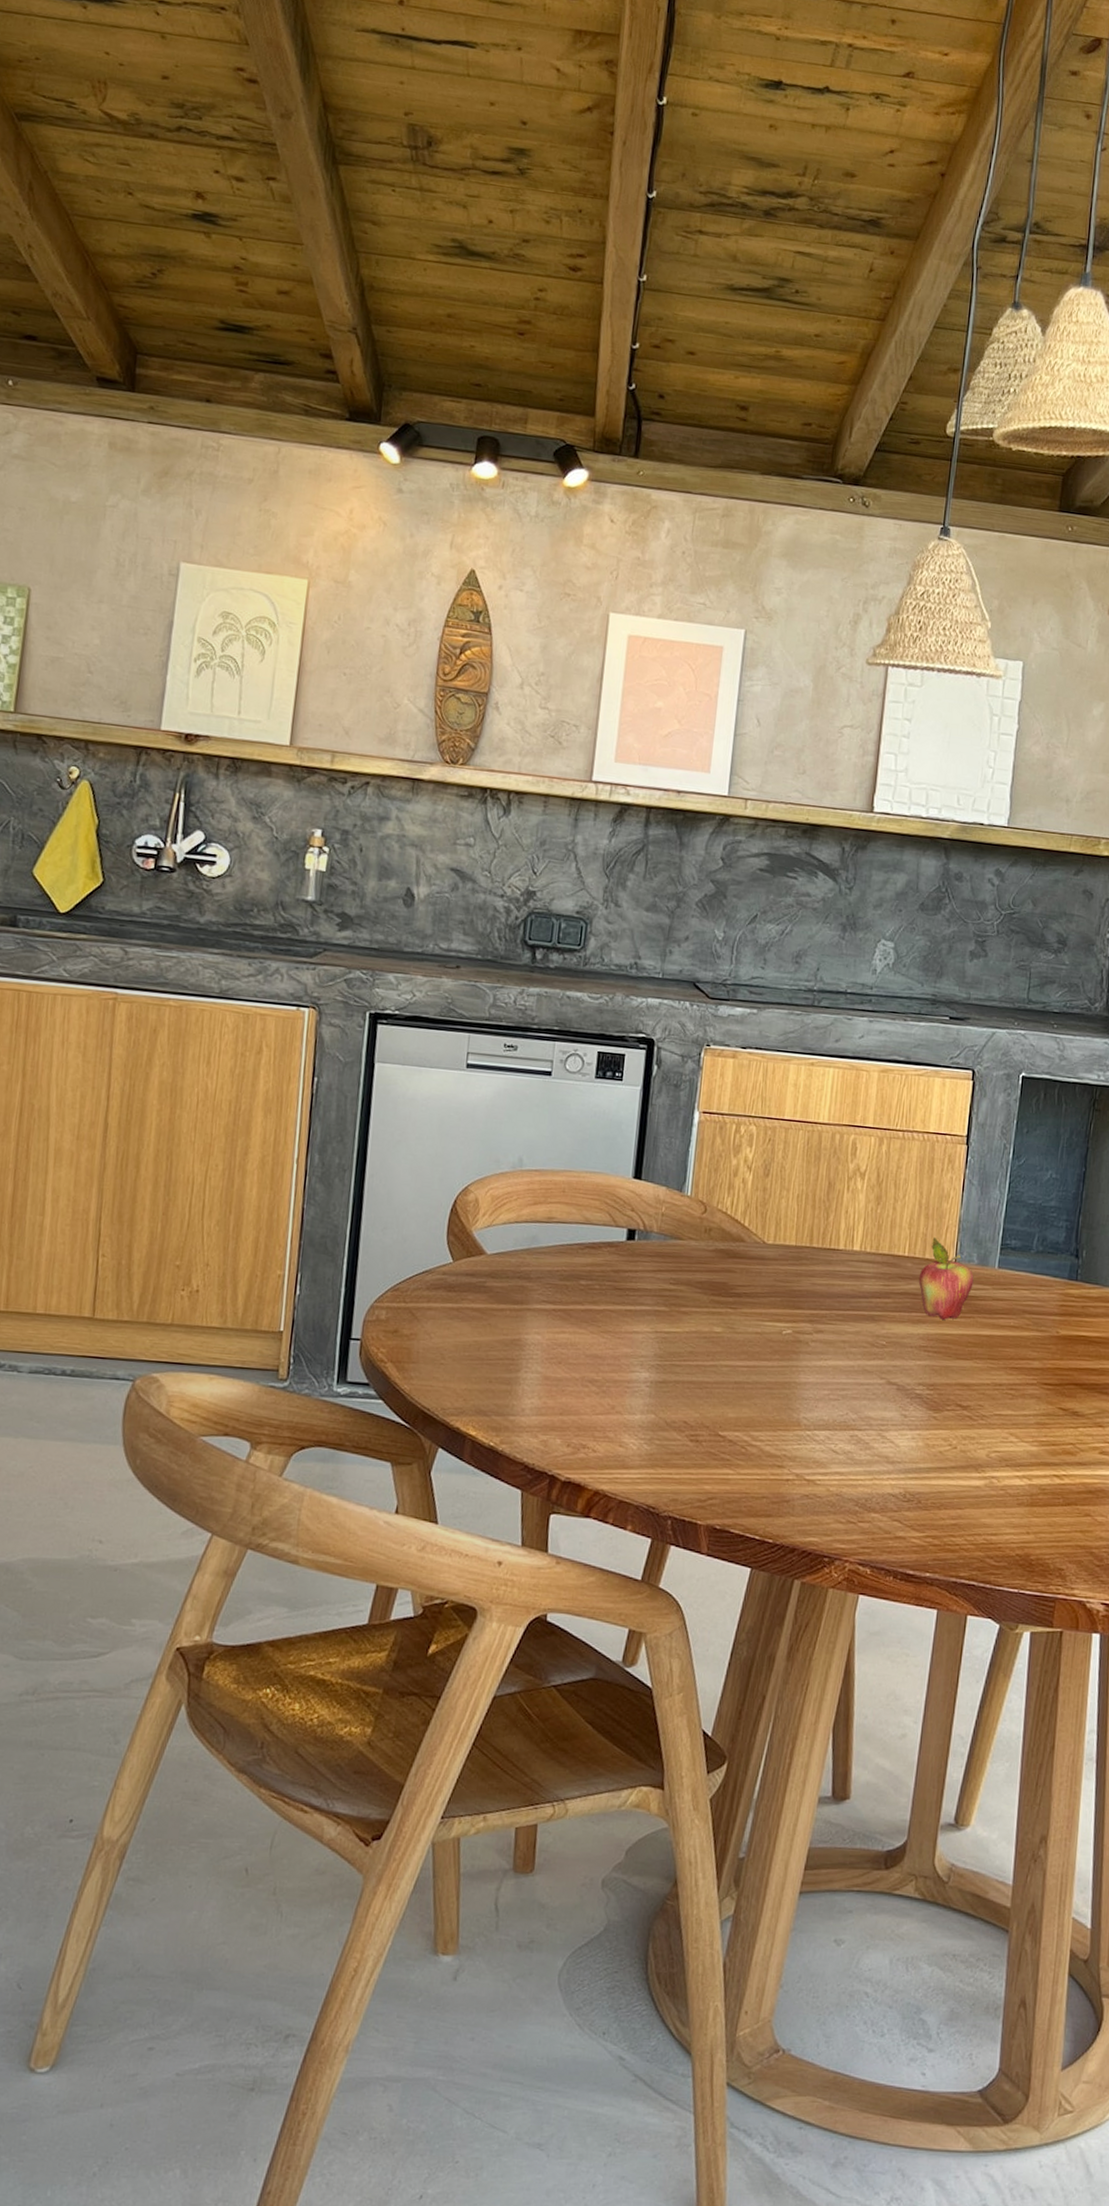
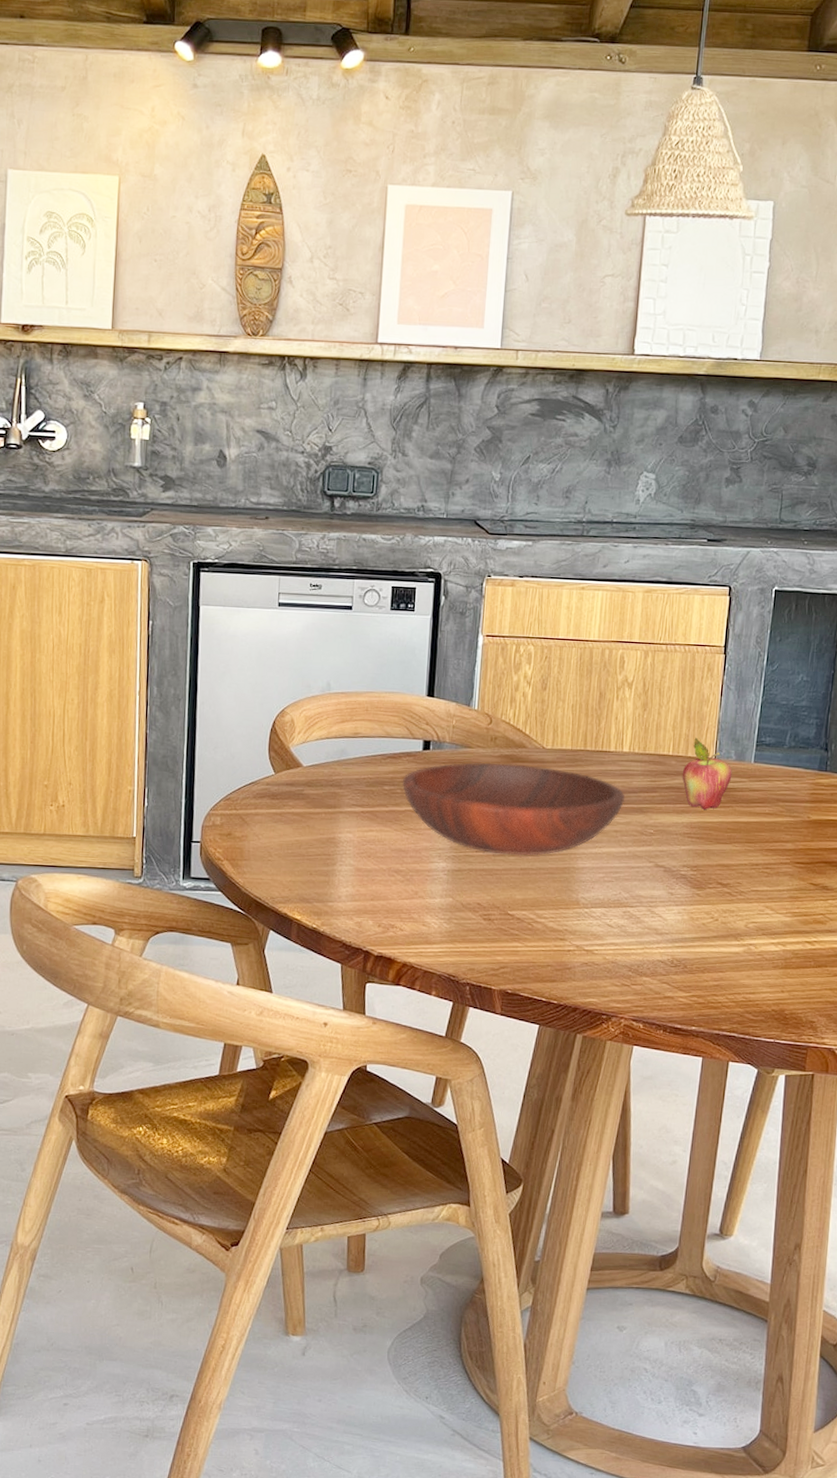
wooden bowl: none [602,1256,854,1367] -> present [403,762,625,856]

